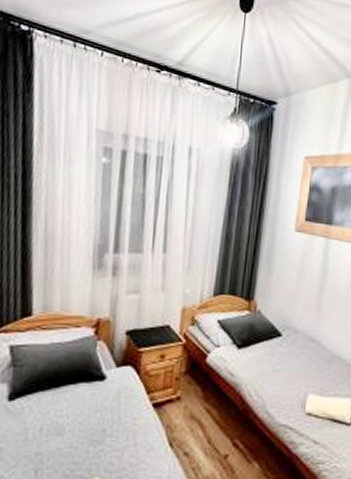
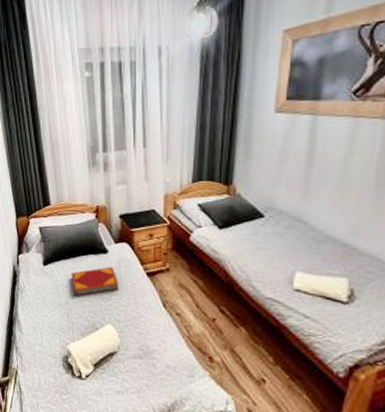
hardback book: none [48,398,116,444] -> present [71,266,119,297]

